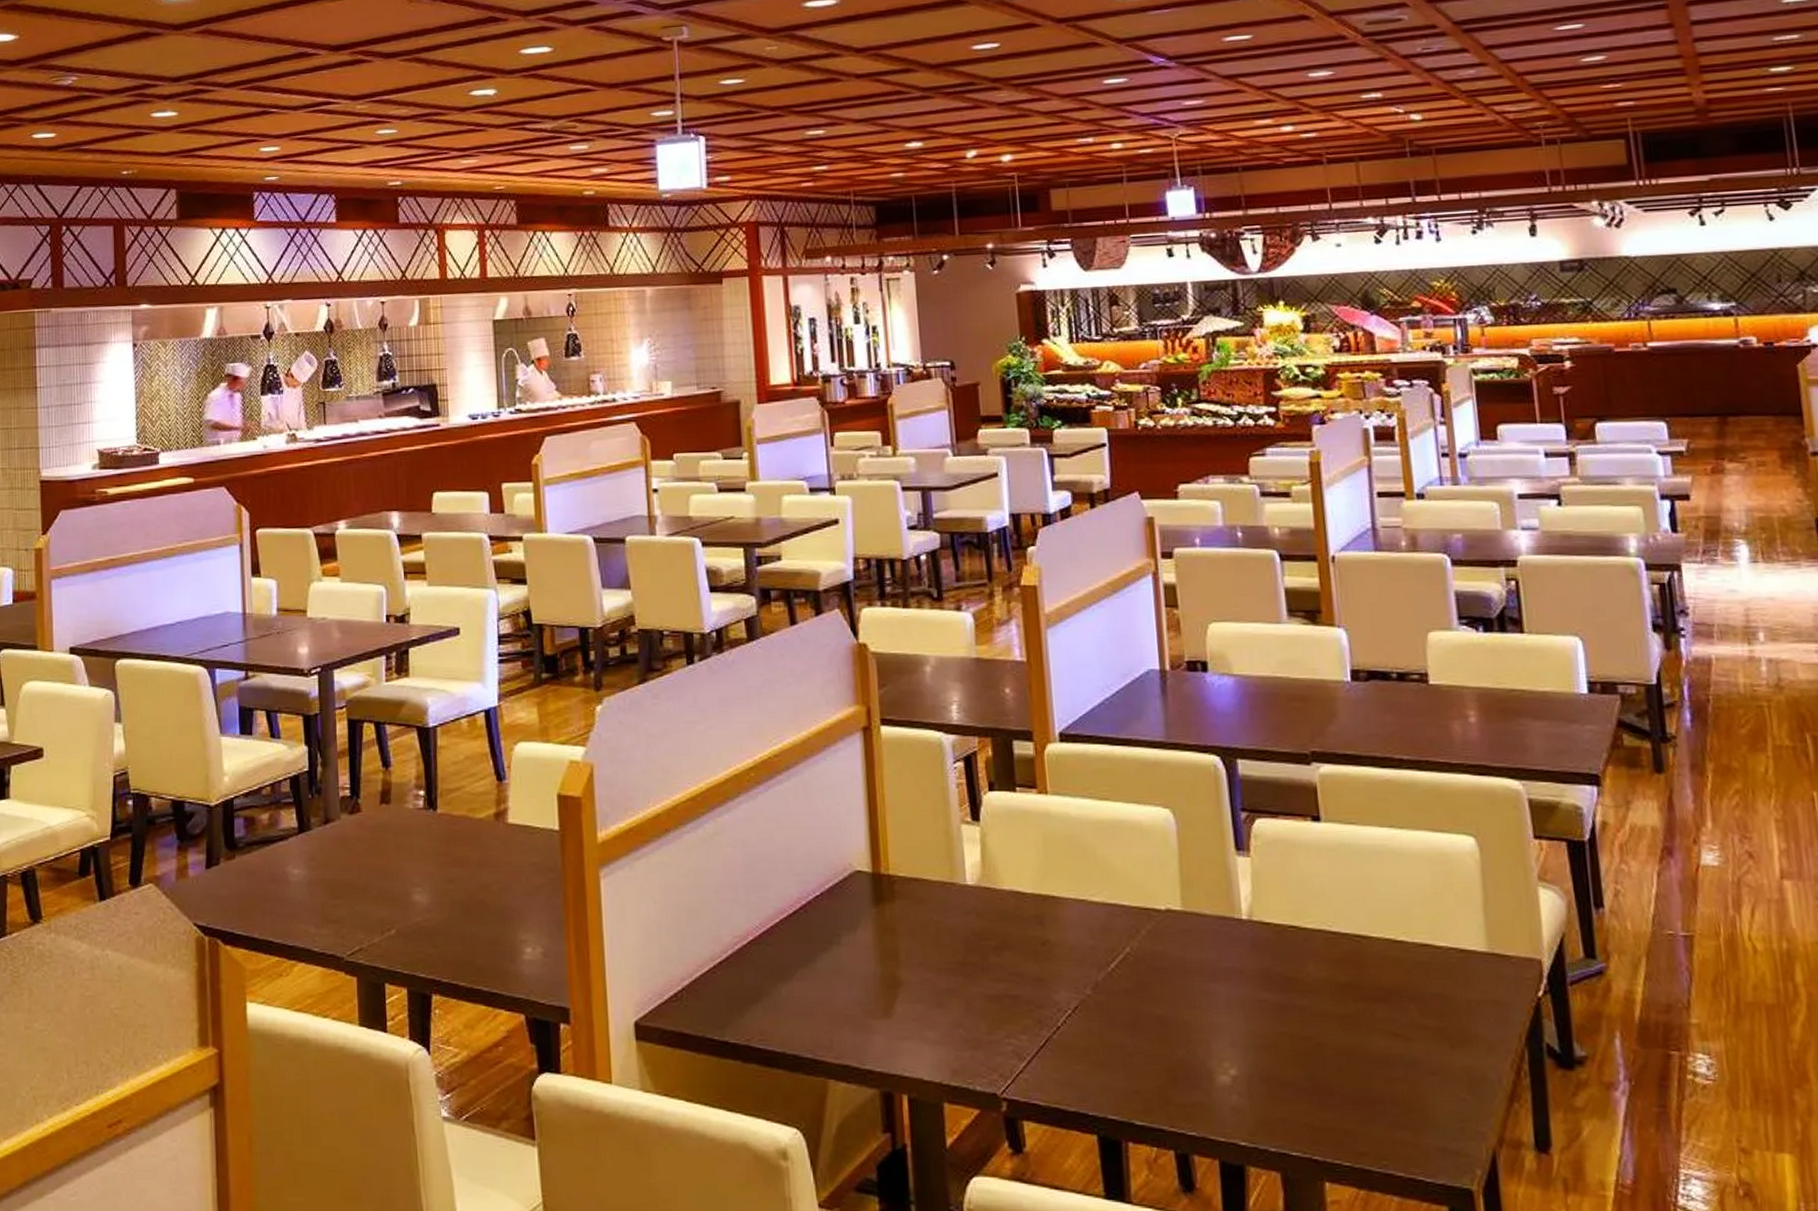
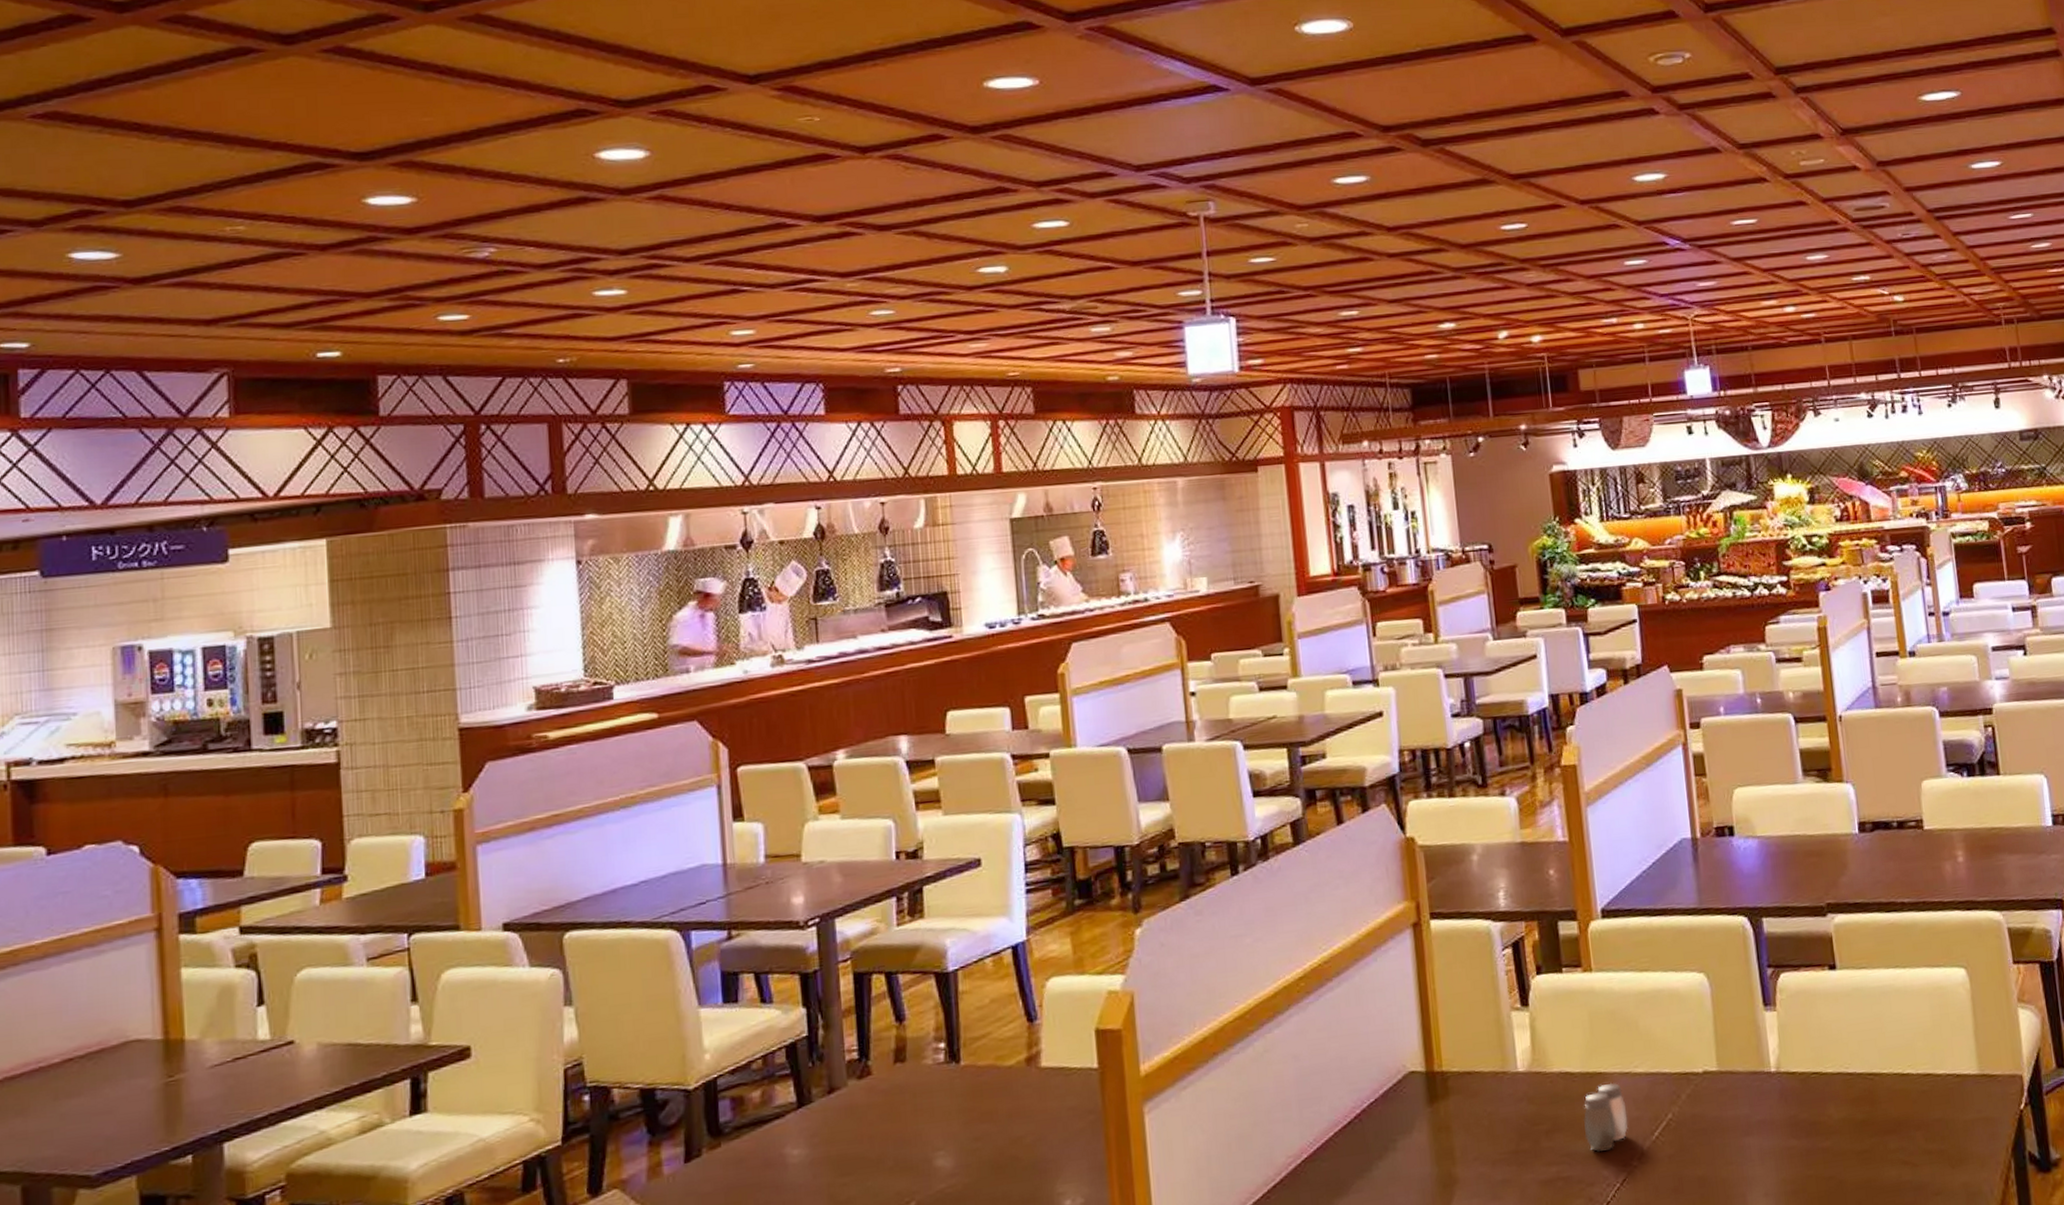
salt and pepper shaker: none [1035,908,1083,975] -> present [1584,1082,1629,1151]

